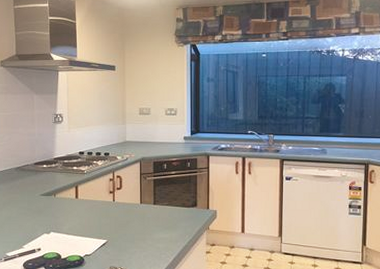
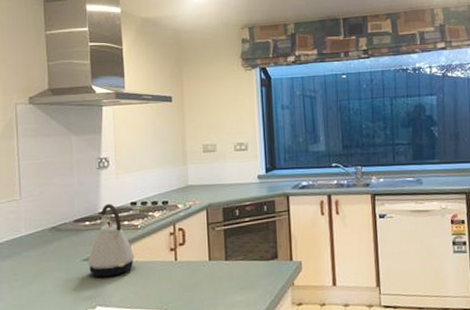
kettle: none [45,151,81,209] -> present [88,203,134,277]

